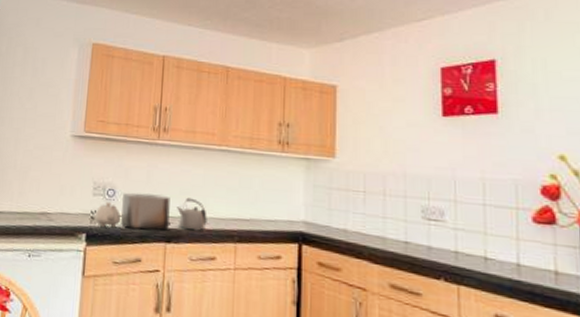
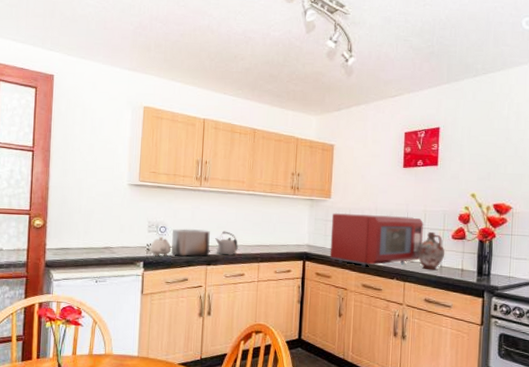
microwave: none [337,178,483,260] -> present [329,213,423,268]
ceramic jug: none [474,210,524,271] -> present [416,231,445,271]

